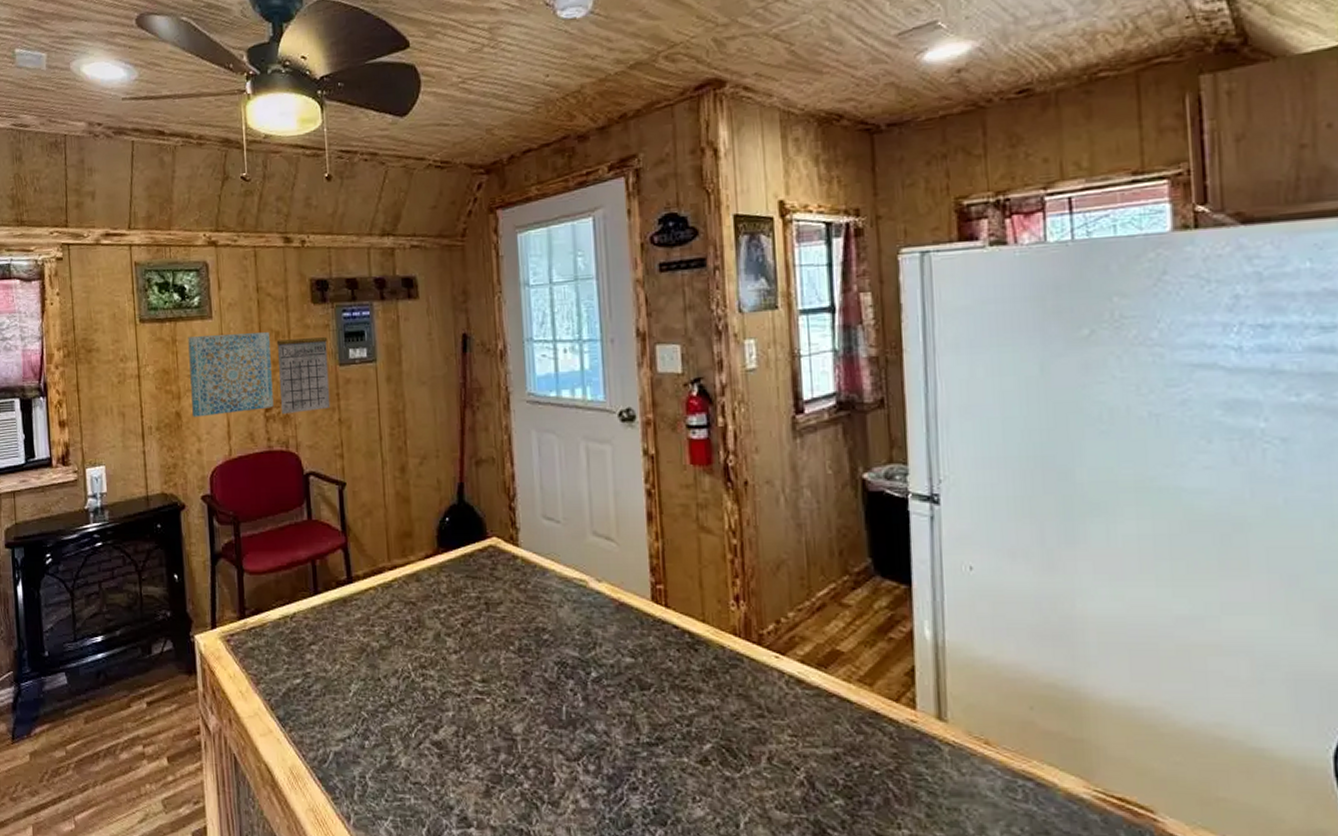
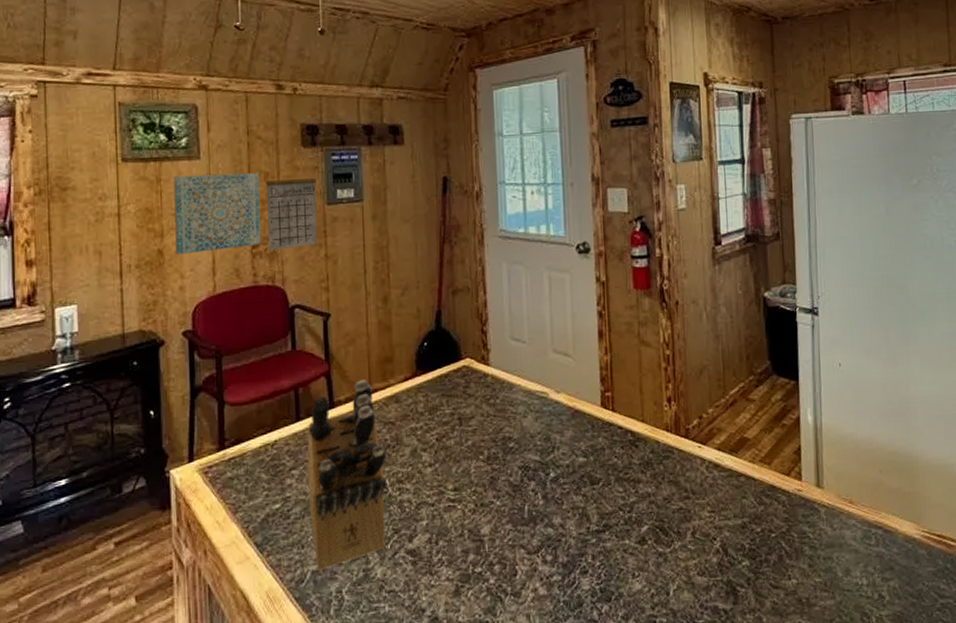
knife block: none [326,555,410,752] -> present [307,380,388,571]

